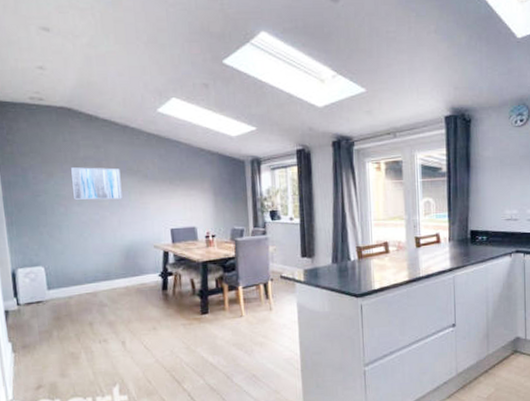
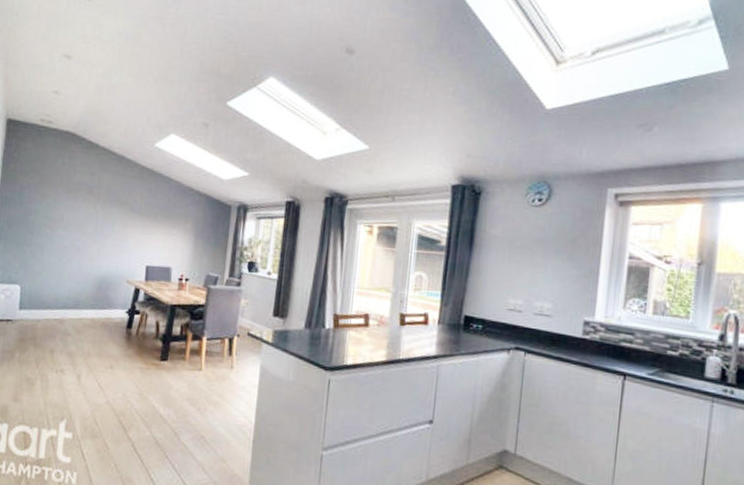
wall art: present [71,167,123,200] -> none [61,191,109,229]

